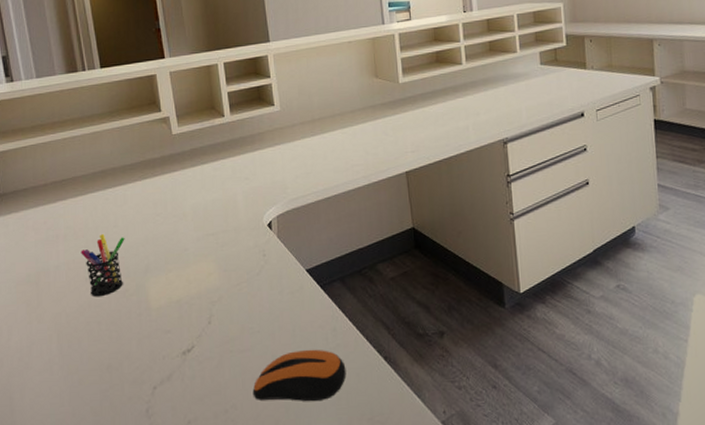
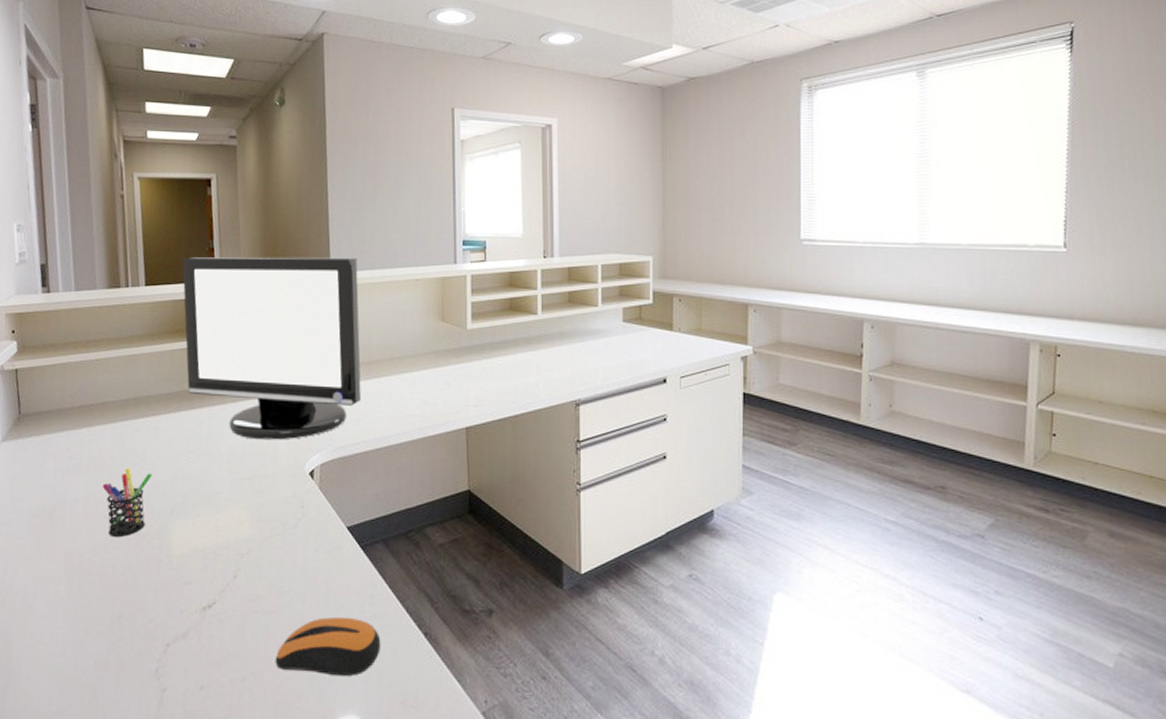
monitor: none [132,26,308,199] -> present [182,257,361,440]

